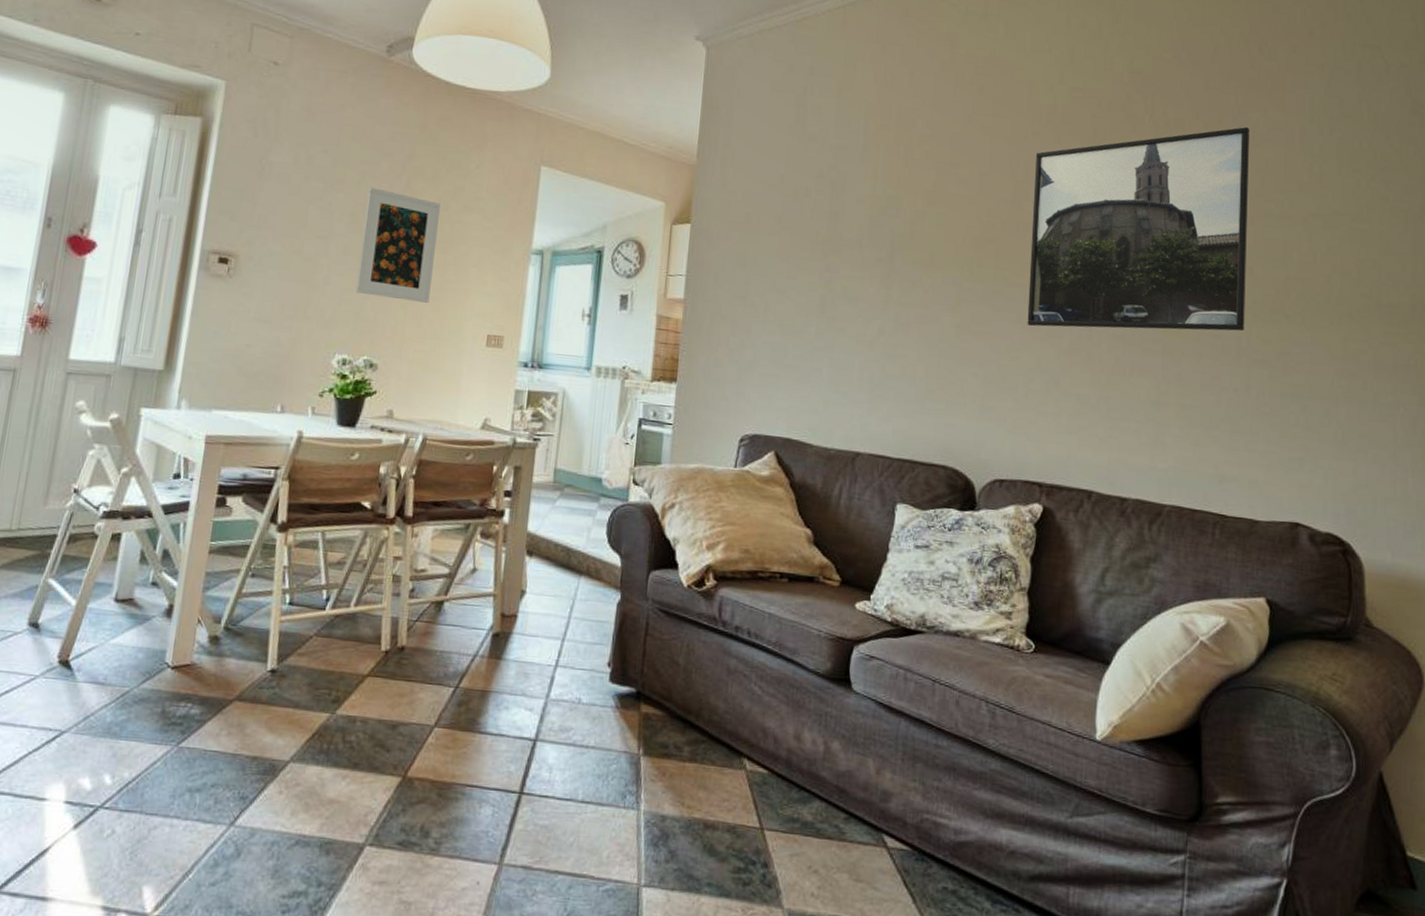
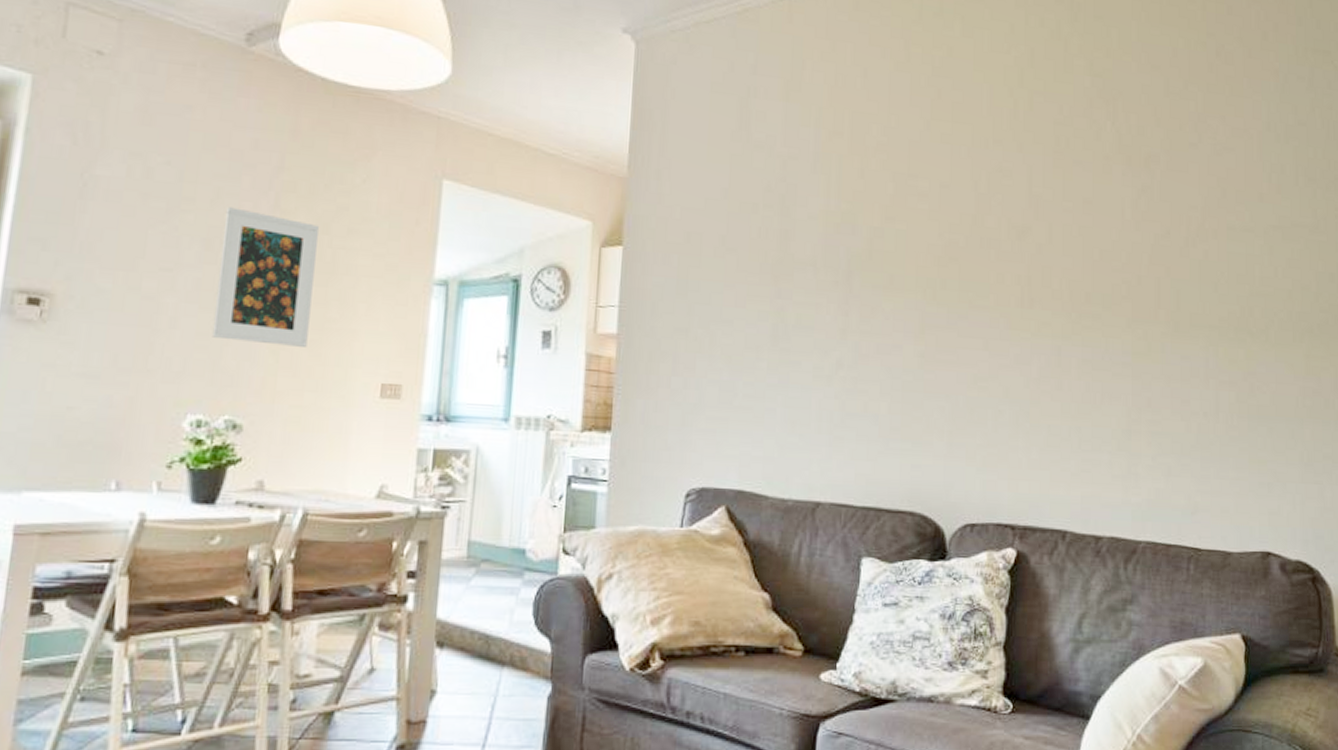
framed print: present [1027,127,1249,331] -> none [994,135,1211,353]

